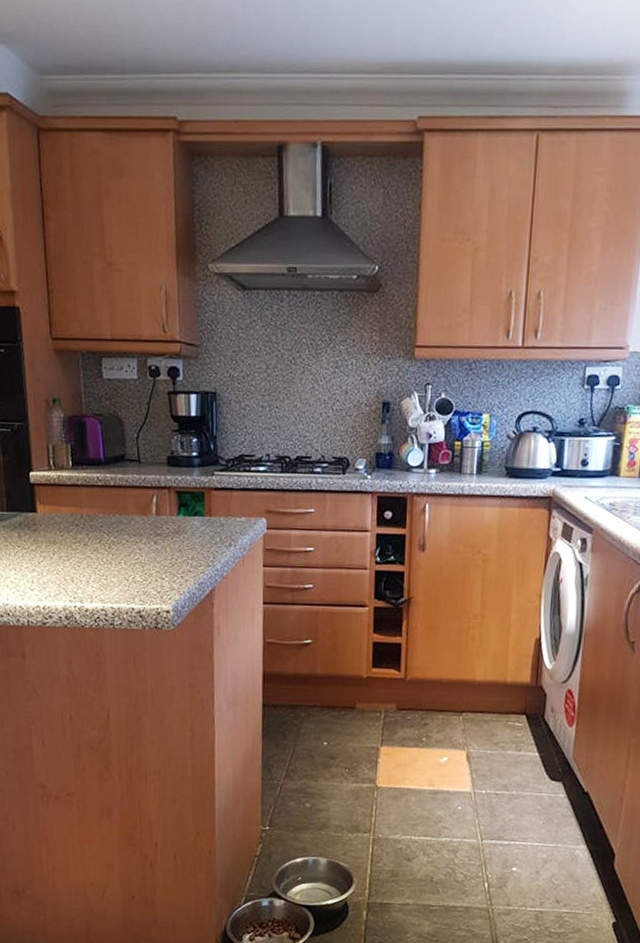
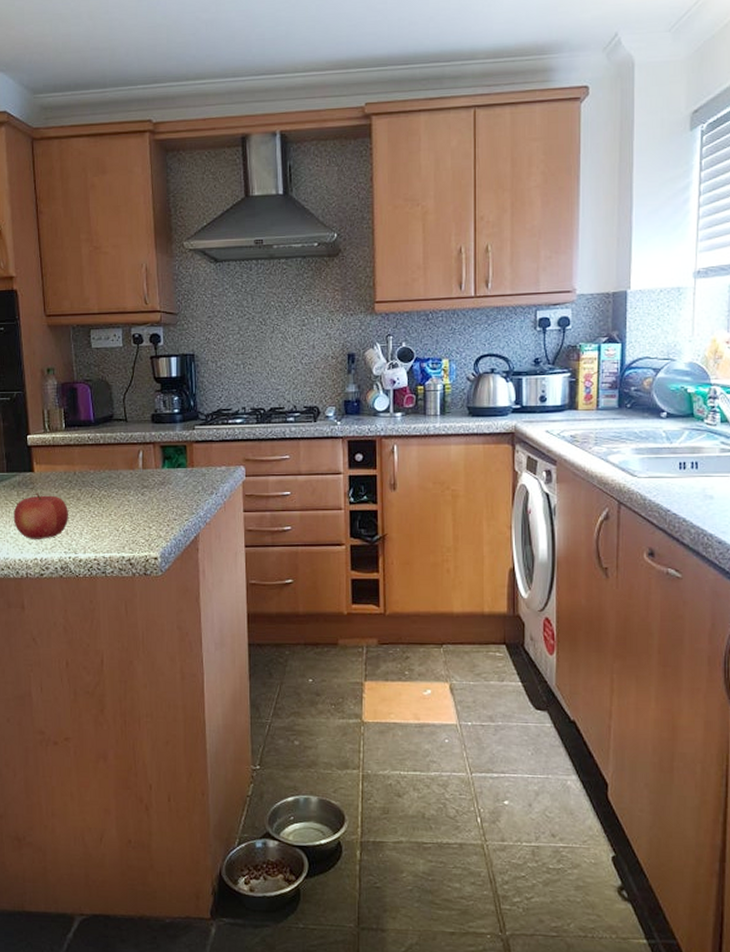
fruit: none [14,535,75,586] -> present [13,493,69,539]

